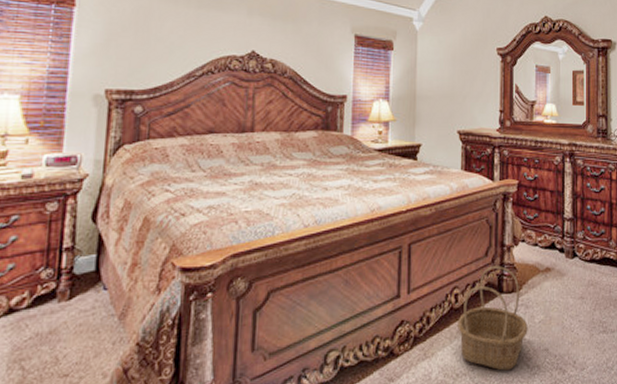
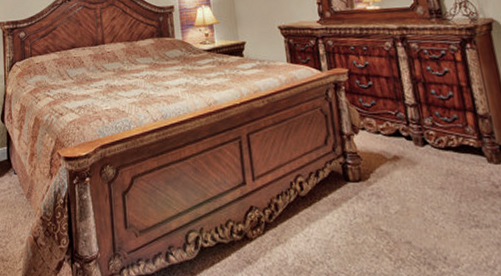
basket: present [458,266,528,371] -> none [306,154,384,262]

